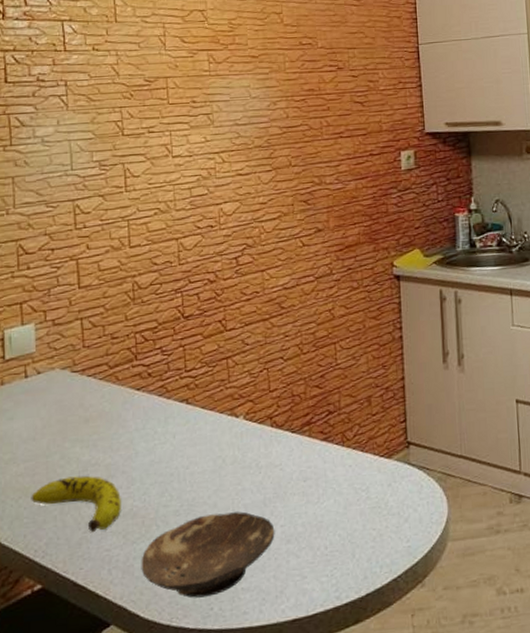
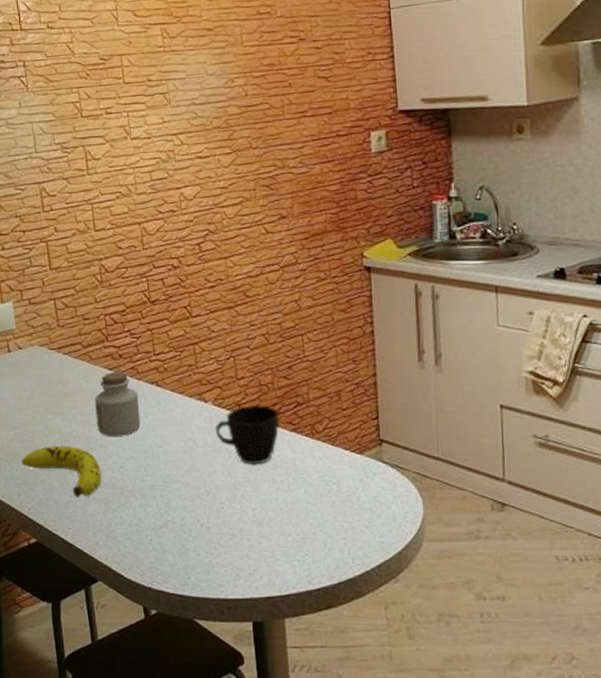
jar: none [119,391,167,462] -> present [95,372,141,436]
bowl: present [141,511,275,598] -> none [122,492,247,567]
cup: none [246,416,311,480] -> present [215,405,280,466]

